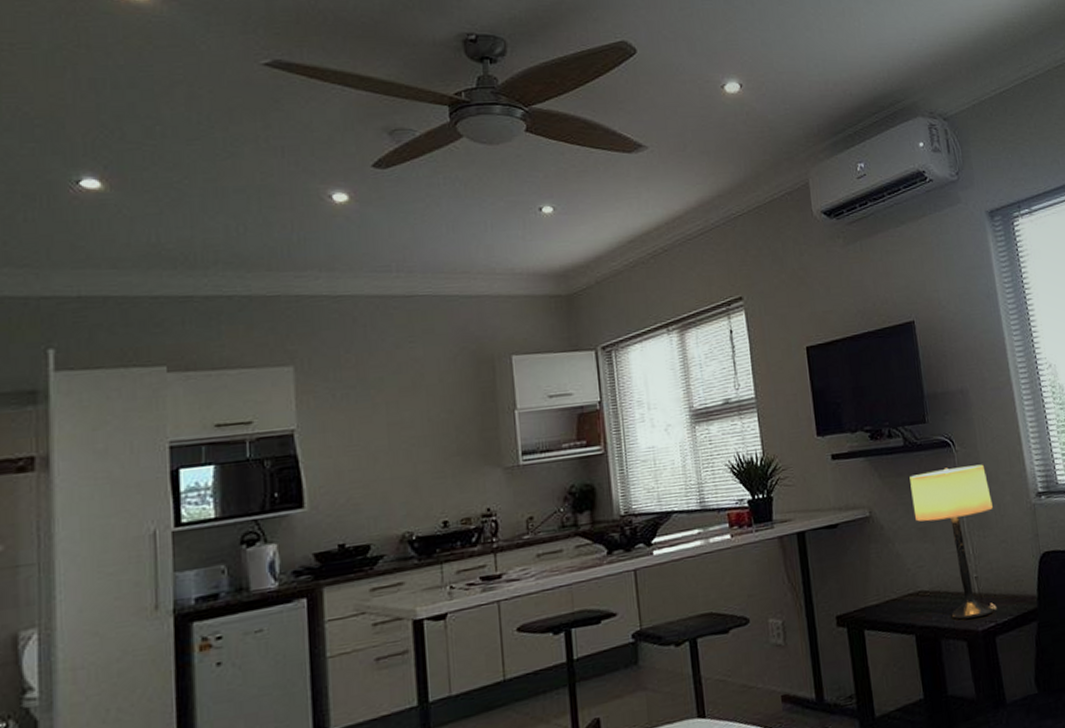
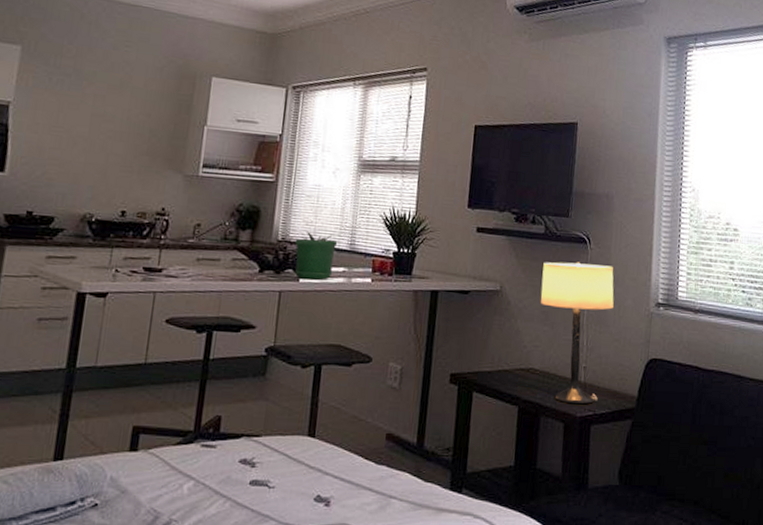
planter: none [639,495,688,552] -> present [294,231,340,280]

